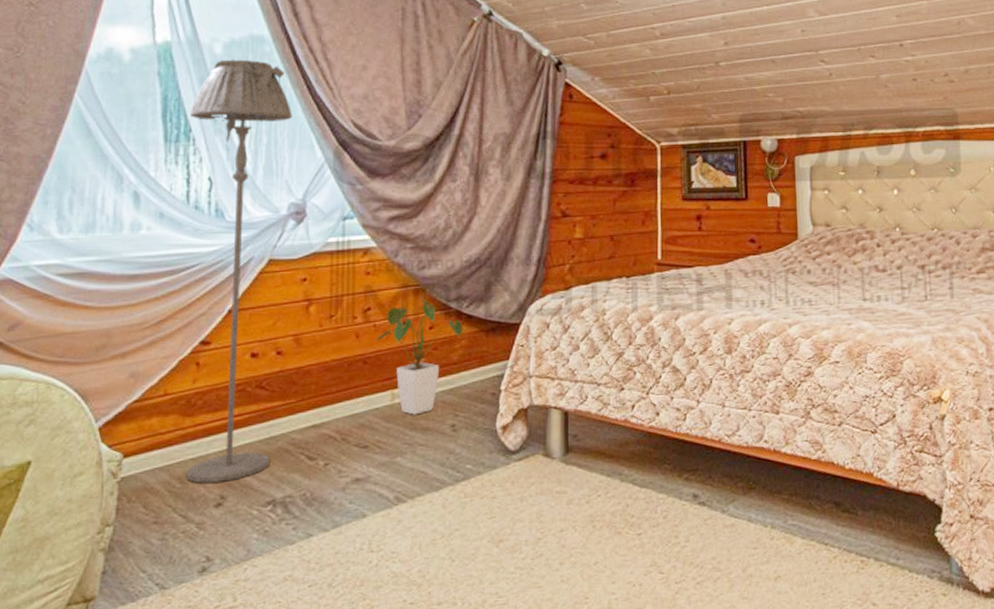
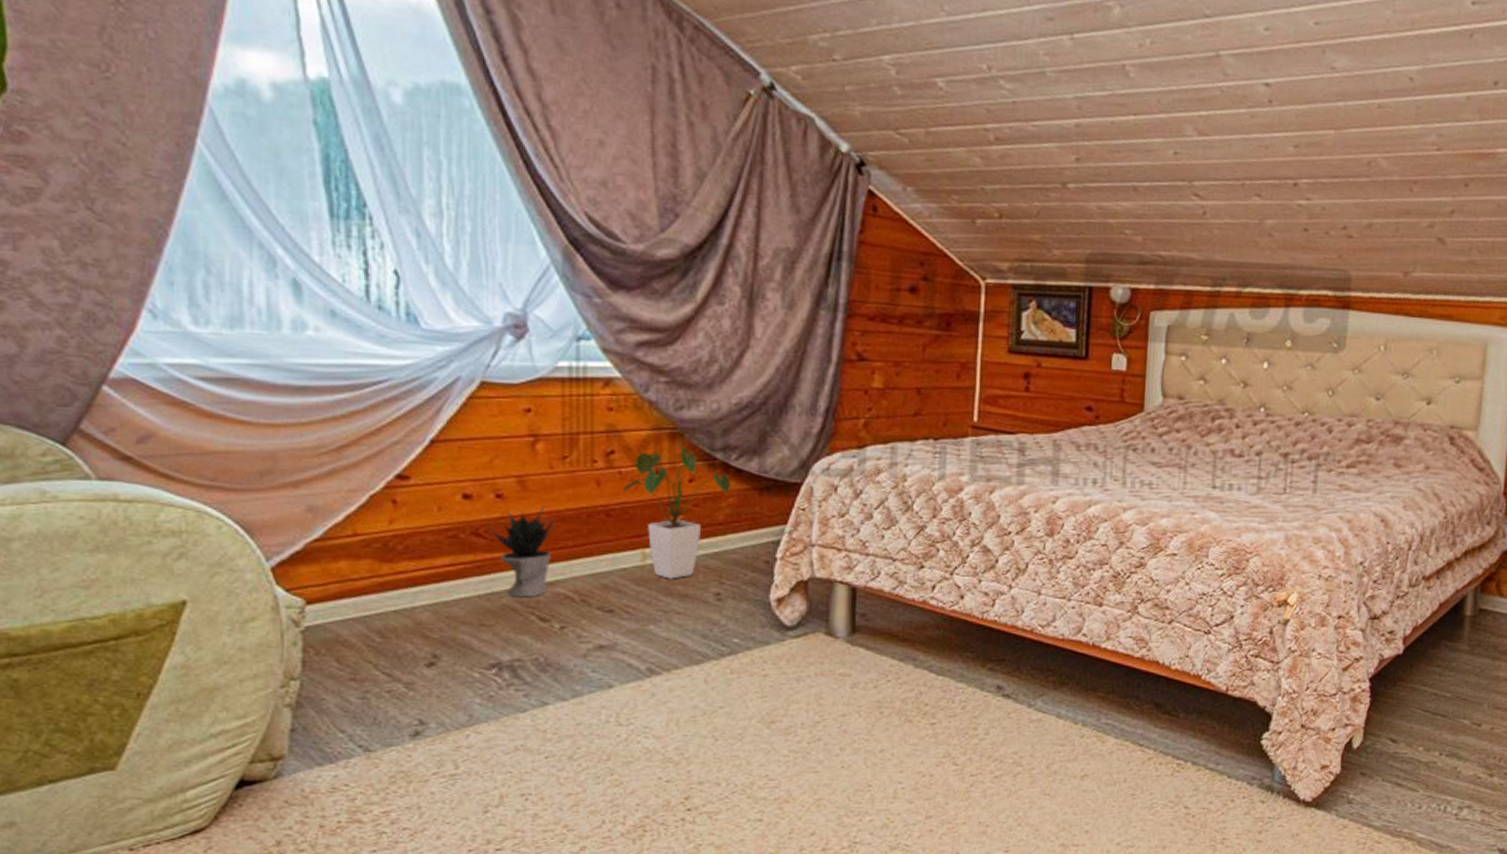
floor lamp: present [186,59,293,483] -> none [362,112,505,639]
potted plant: none [269,358,323,440] -> present [487,505,556,598]

